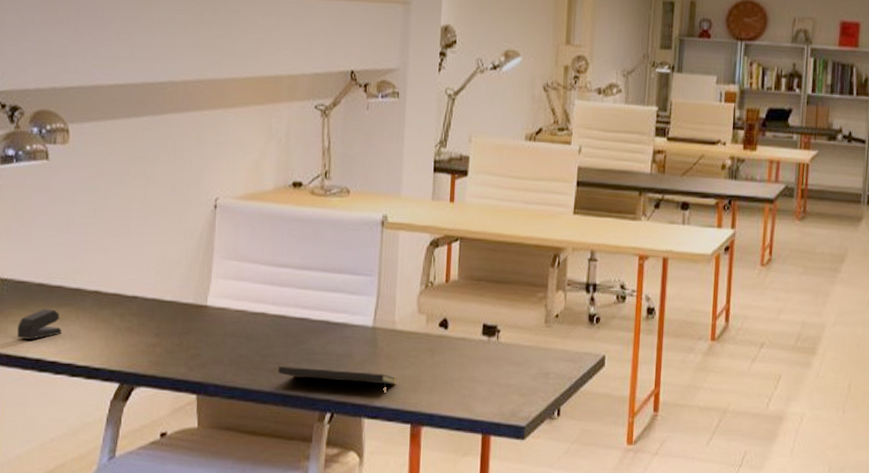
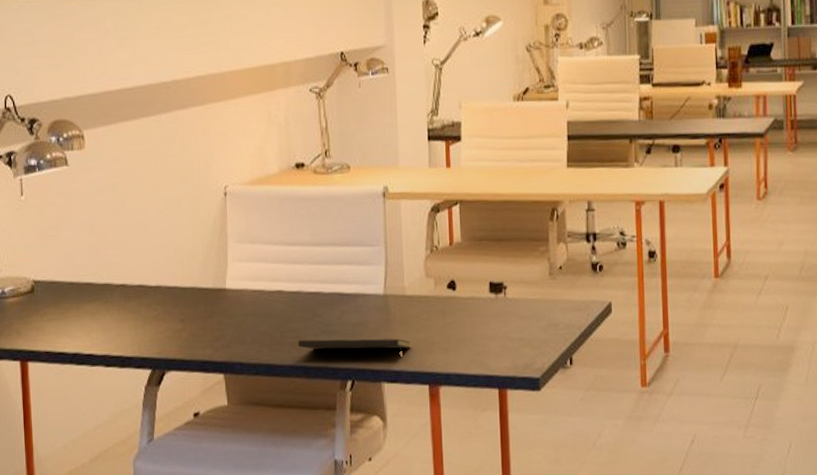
stapler: present [17,309,62,340] -> none [53,305,94,336]

